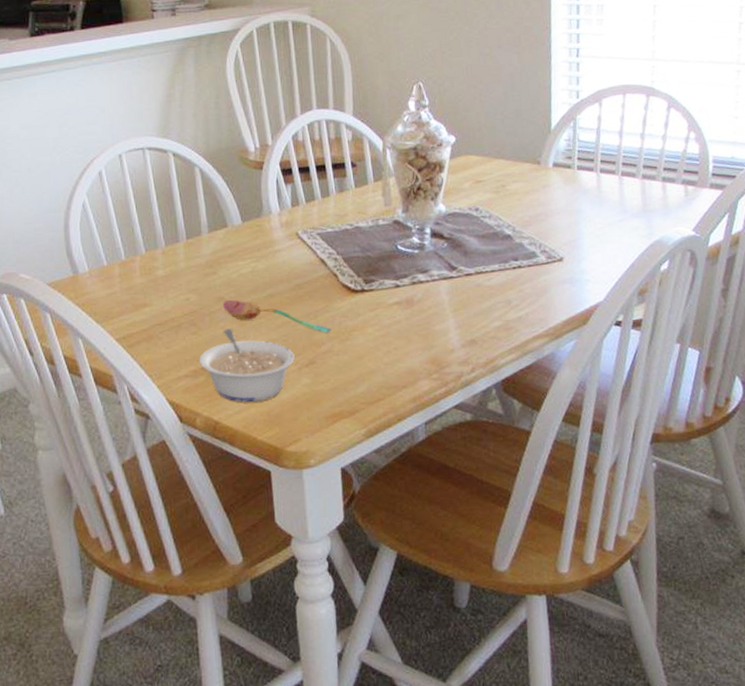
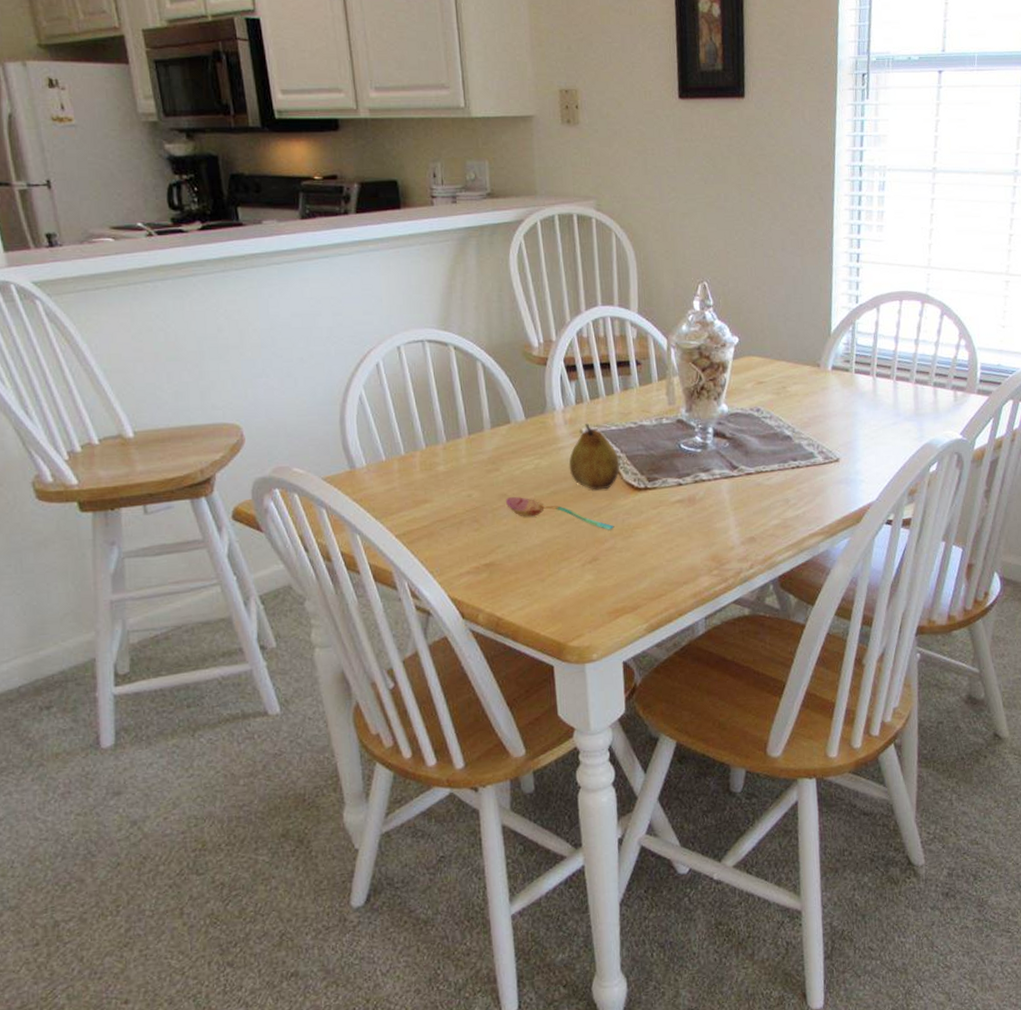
legume: present [199,328,295,402] -> none [481,525,578,599]
fruit: none [285,226,337,293] -> present [569,424,621,490]

